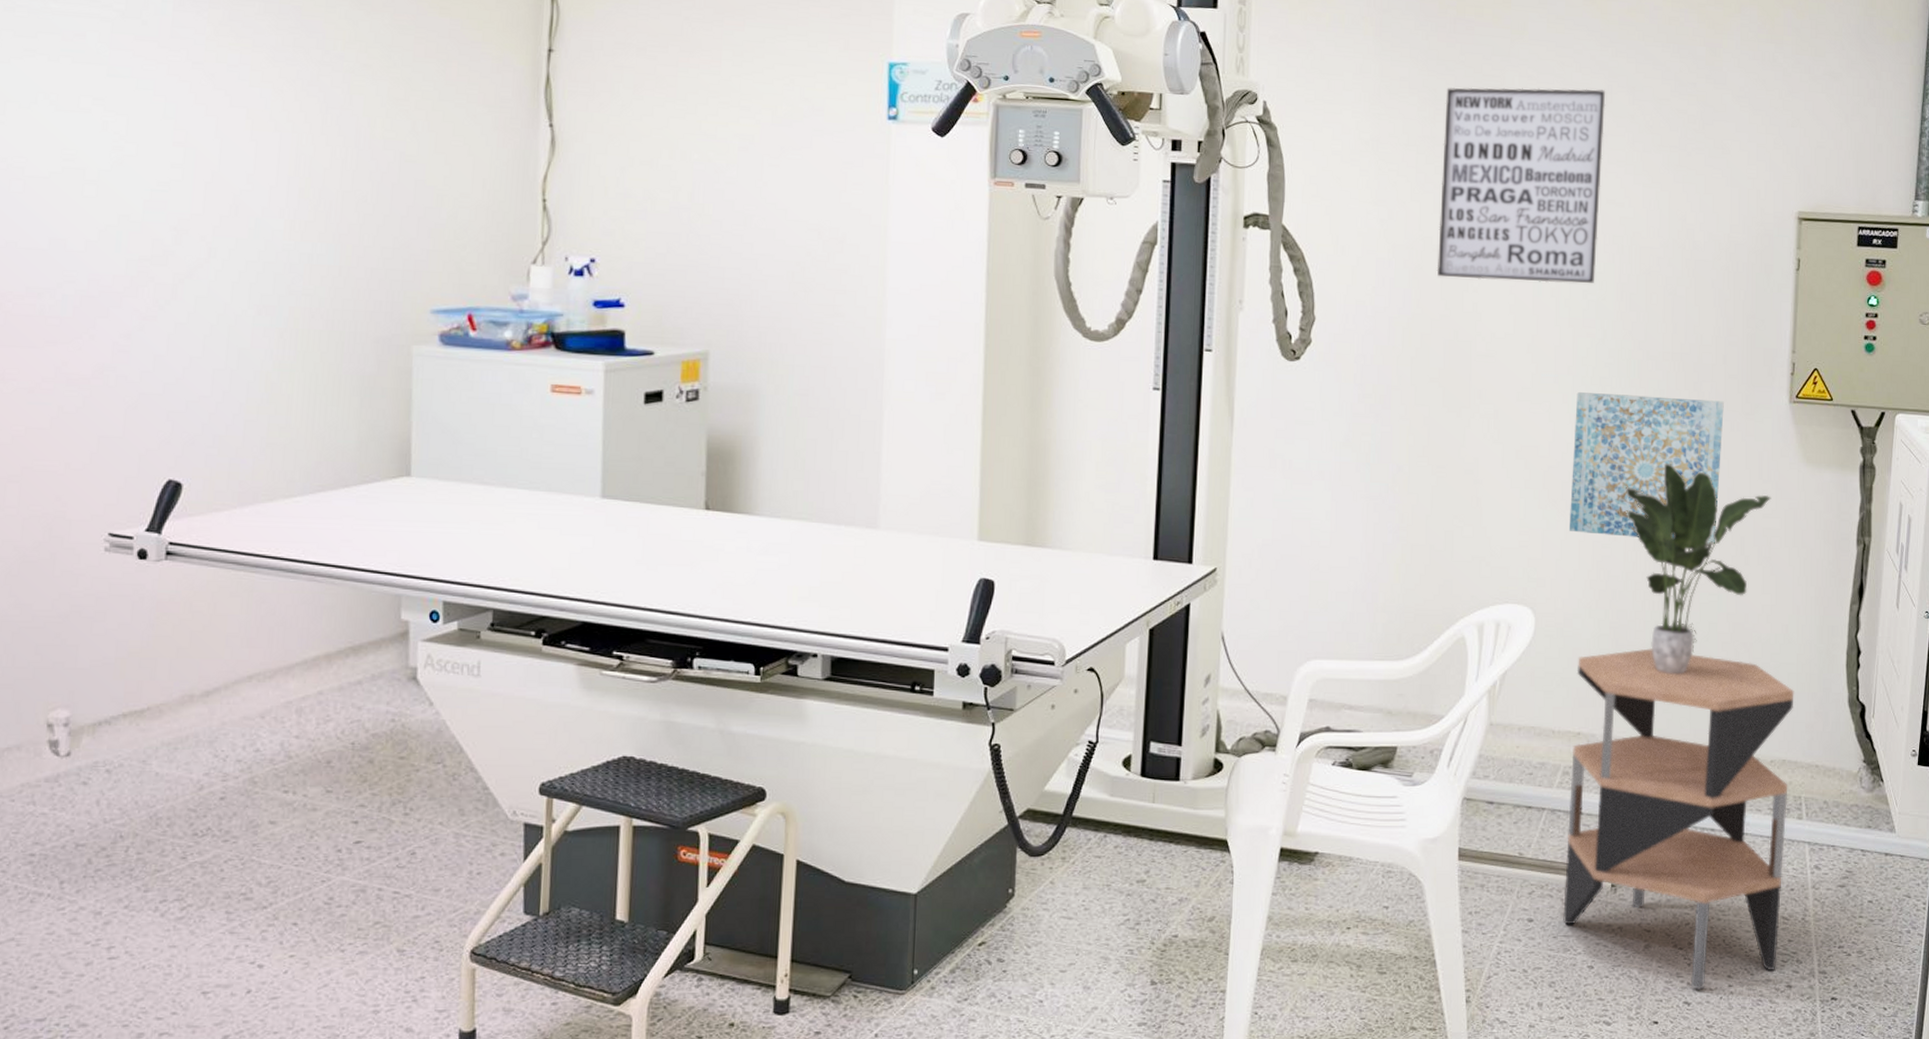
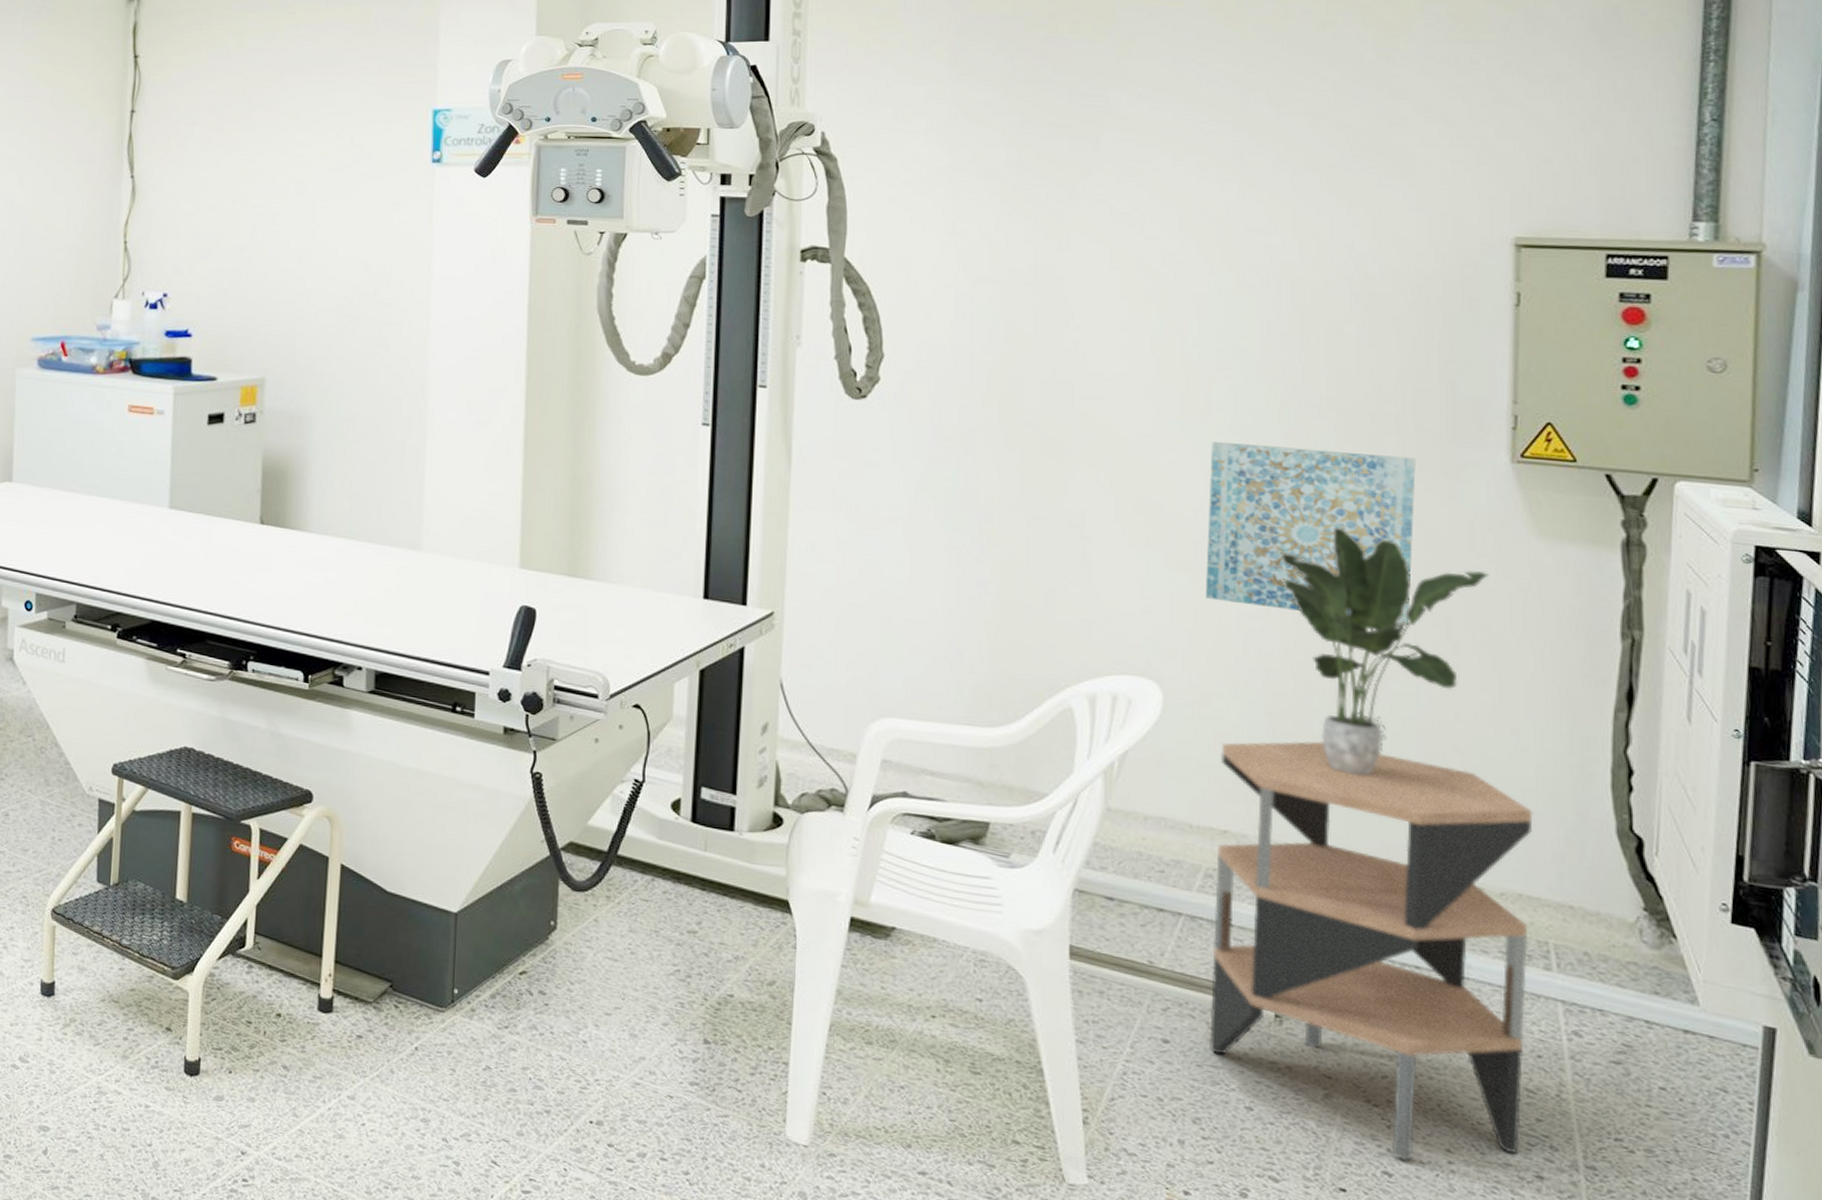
wall art: present [1436,87,1606,284] -> none [1028,105,1241,320]

